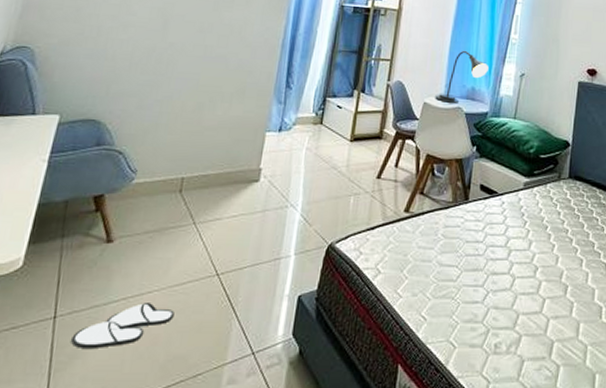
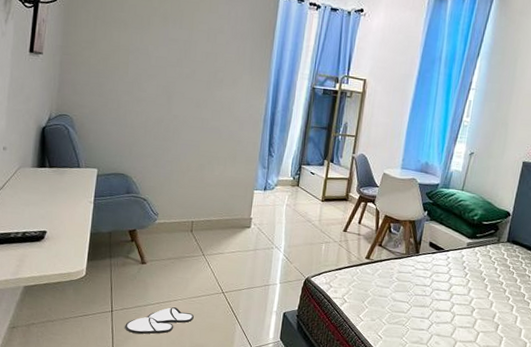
desk lamp: present [435,50,489,105] -> none [393,130,442,176]

